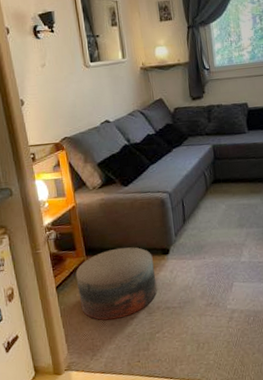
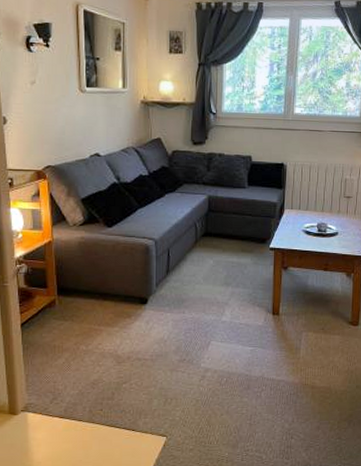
stool: present [75,247,157,320] -> none [44,291,130,365]

